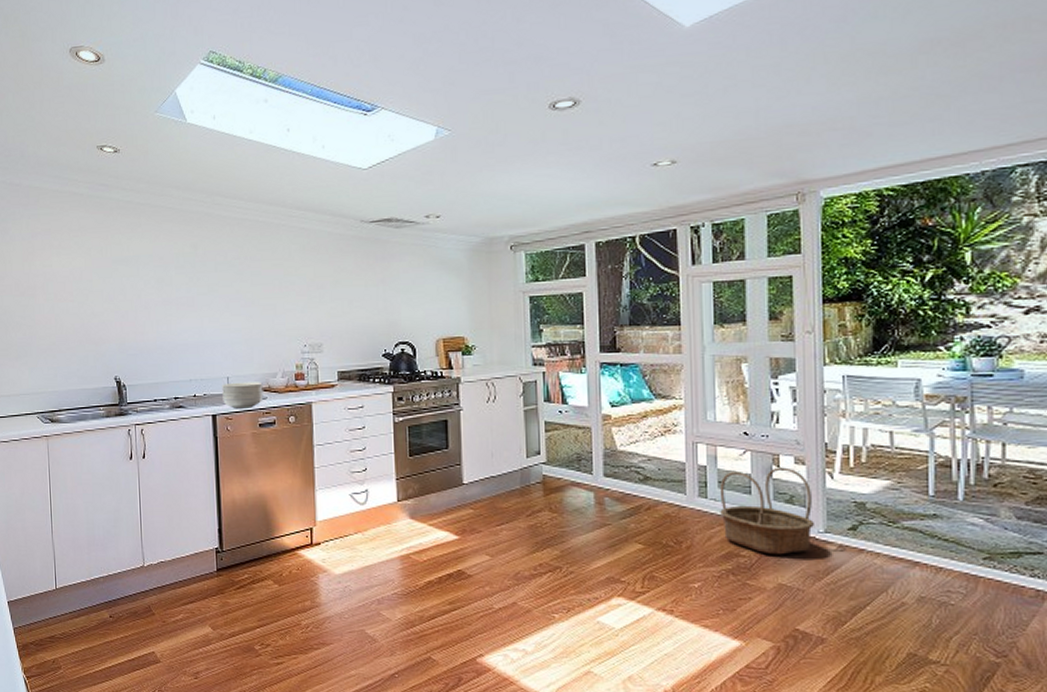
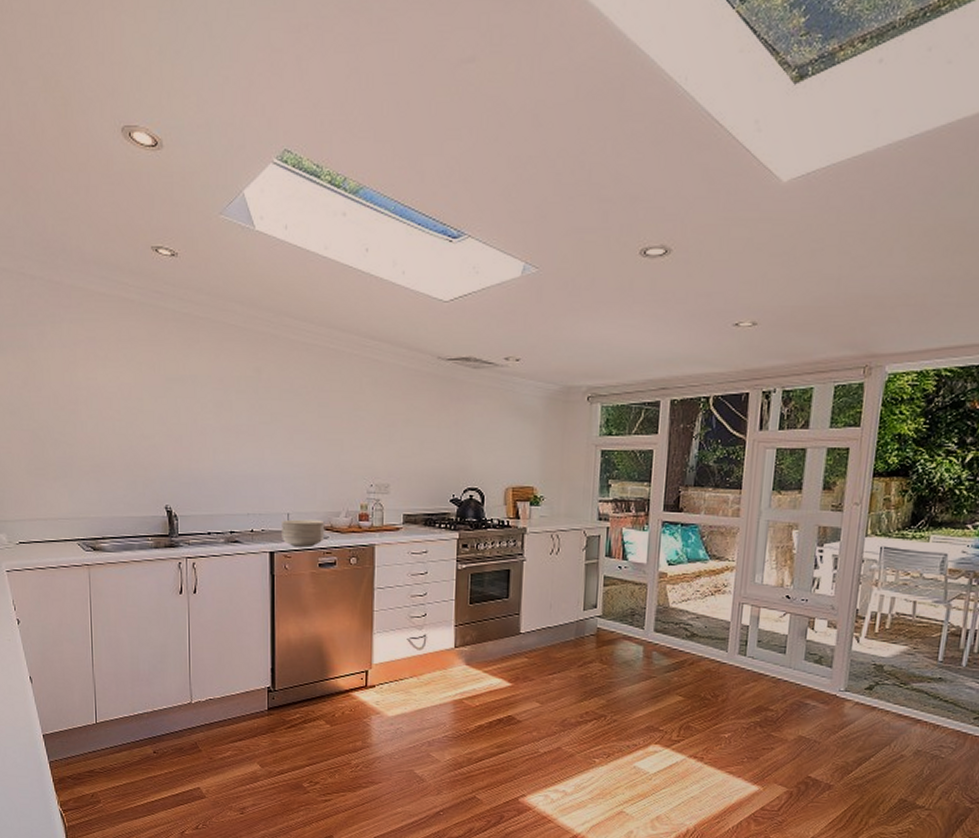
basket: present [719,467,816,555] -> none [756,630,839,710]

